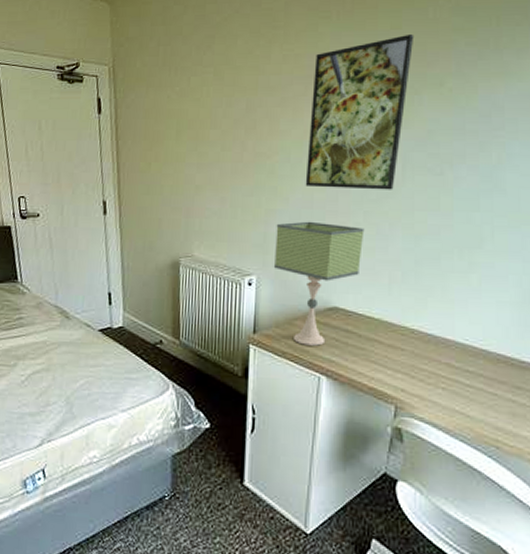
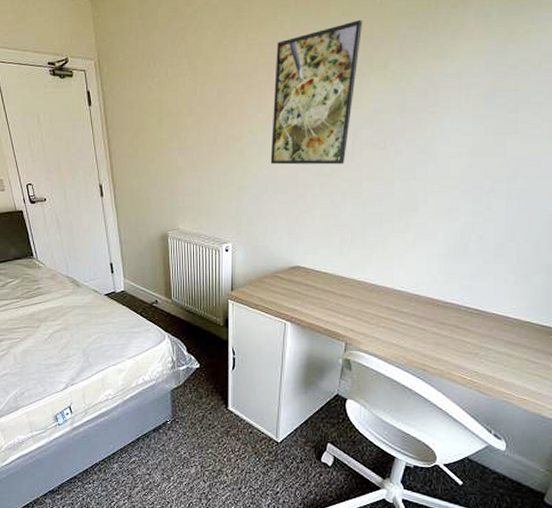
desk lamp: present [273,221,365,346] -> none [245,194,321,298]

